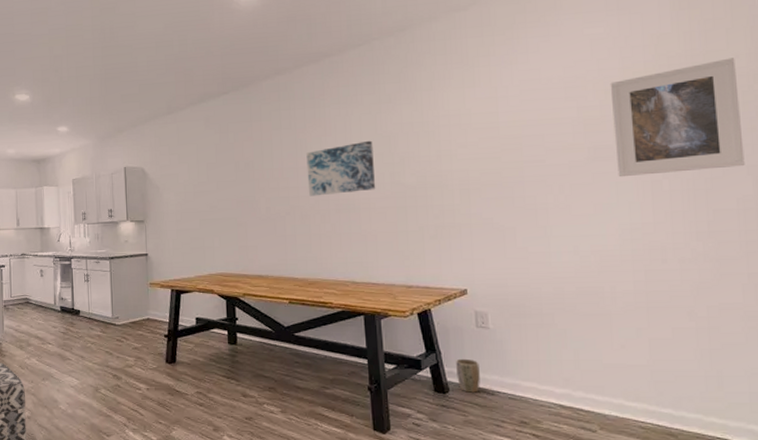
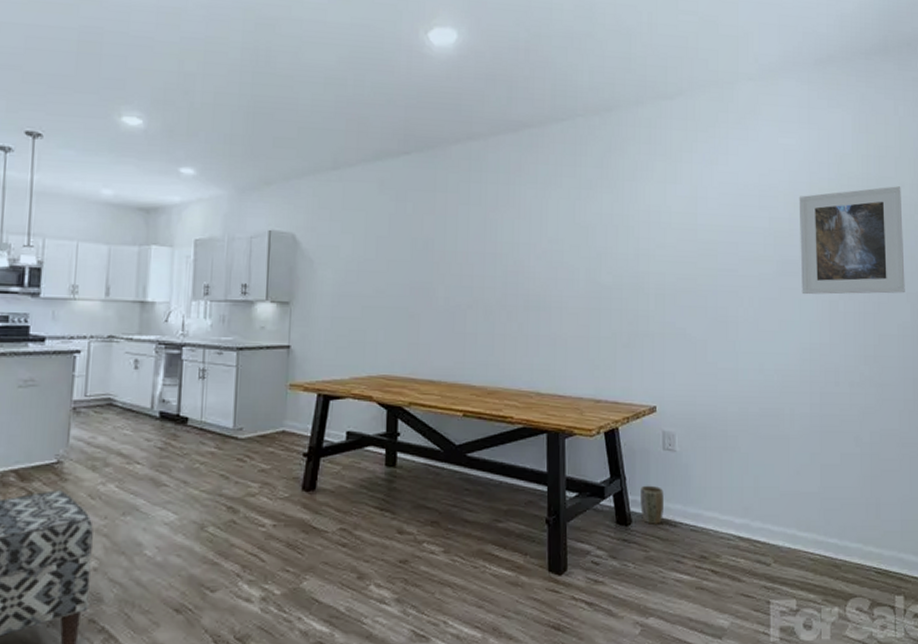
wall art: present [306,140,376,197] -> none [495,229,570,289]

